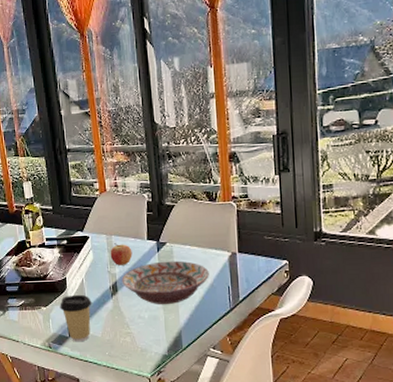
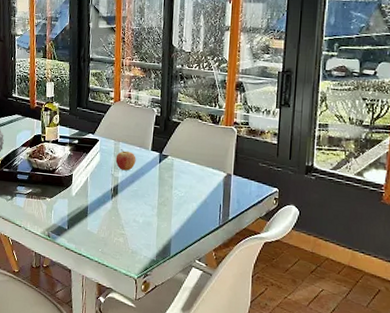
coffee cup: present [60,294,92,342] -> none [63,191,93,236]
decorative bowl: present [121,260,209,304] -> none [123,172,204,214]

